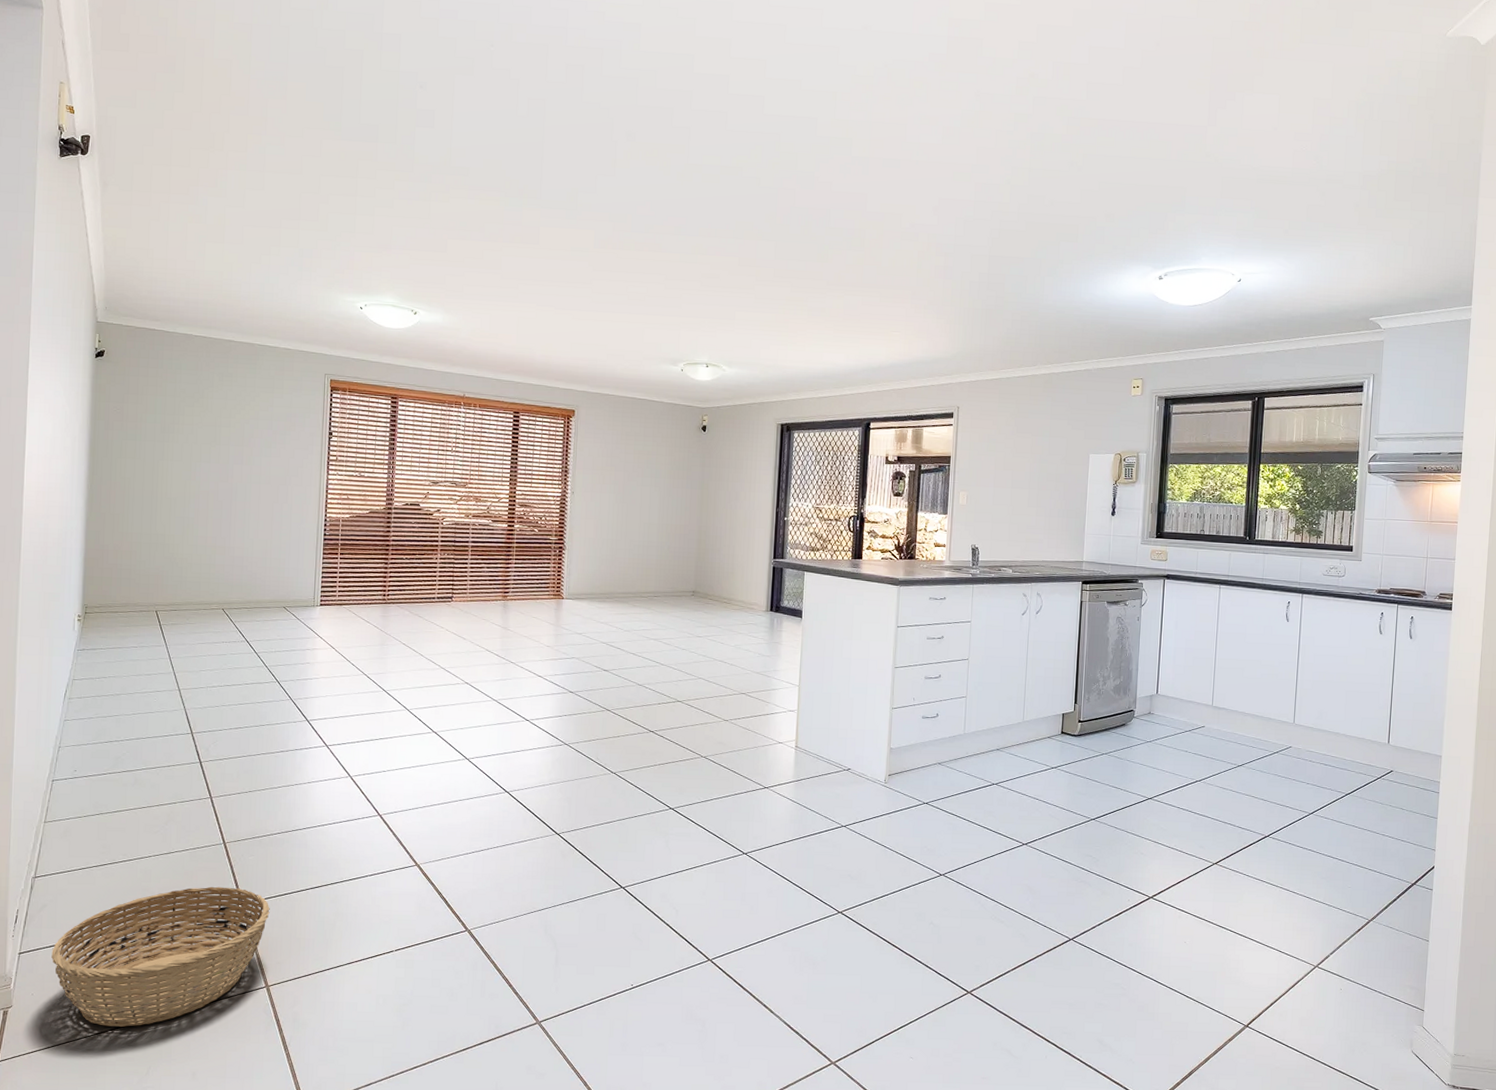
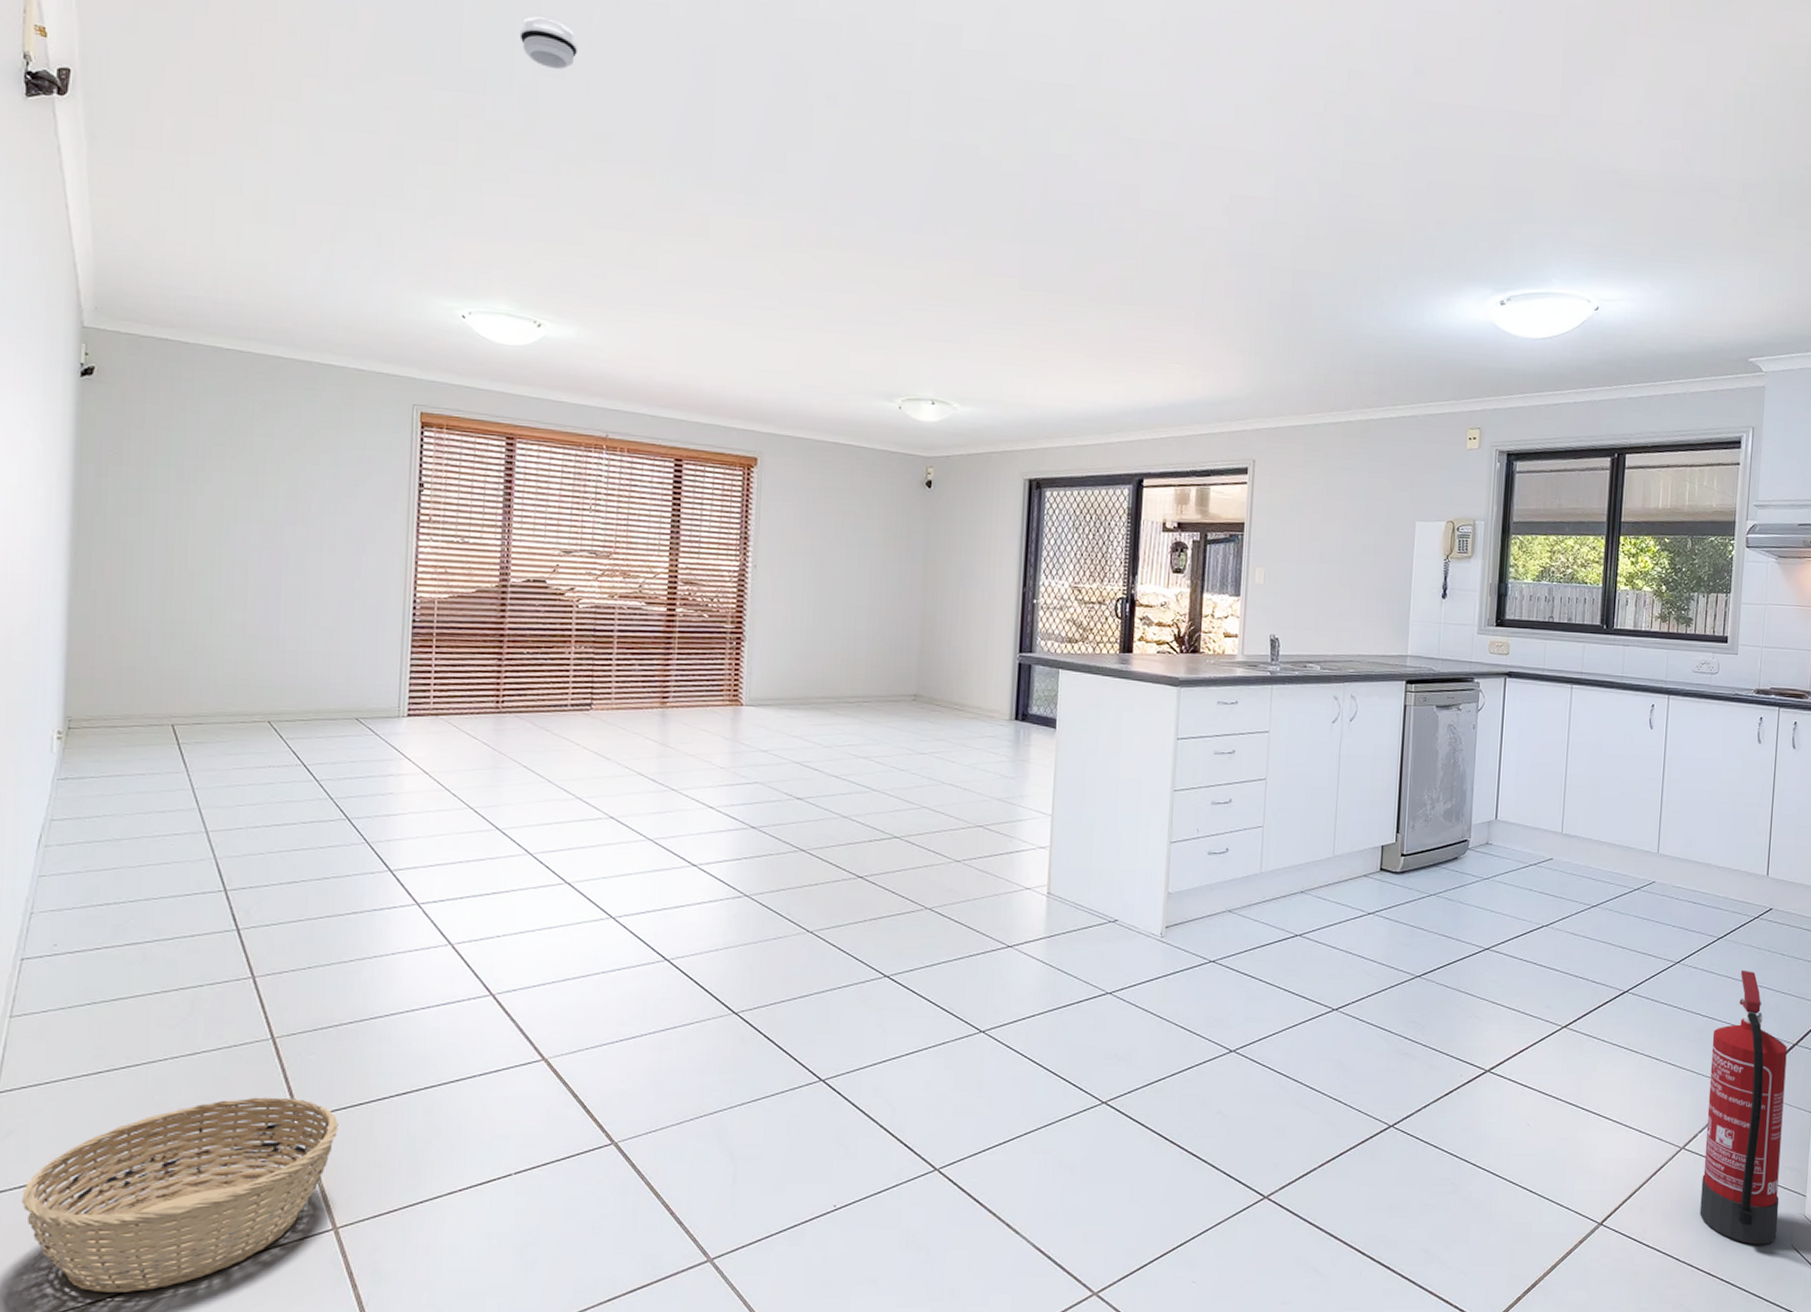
smoke detector: none [402,83,445,121] -> present [519,16,579,69]
fire extinguisher: none [1331,820,1407,1050] -> present [1699,969,1787,1245]

